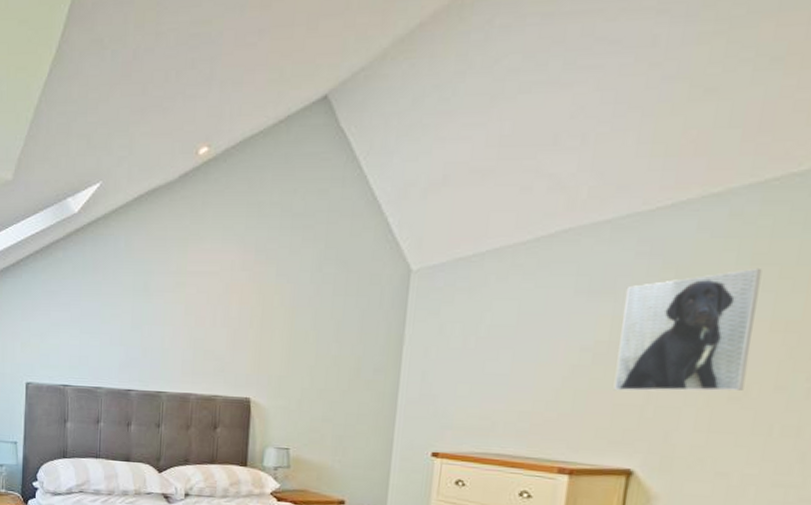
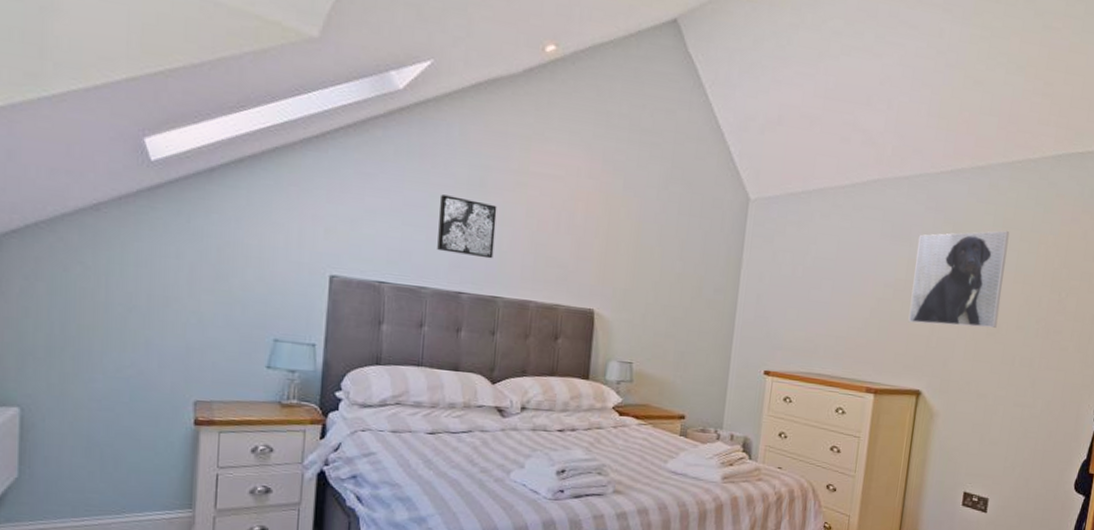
wall art: none [109,302,159,357] -> present [437,194,497,259]

